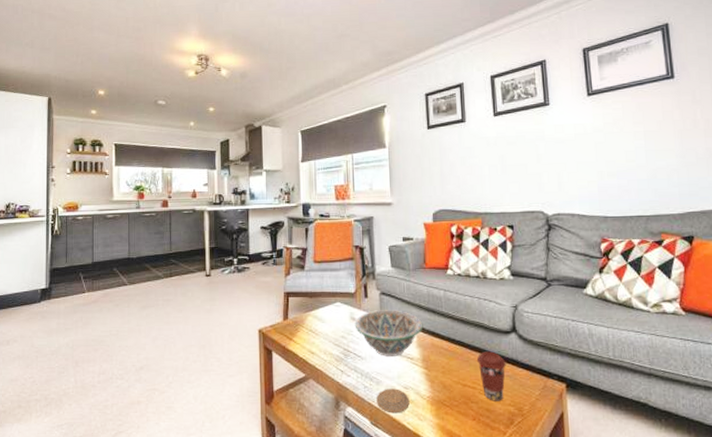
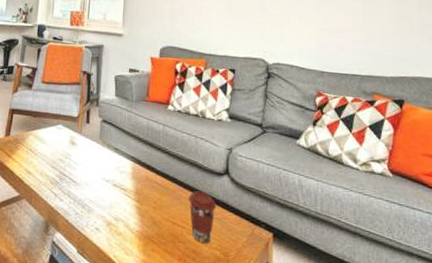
decorative bowl: present [354,310,423,356] -> none [73,137,140,186]
coaster: present [376,389,410,414] -> none [86,218,118,245]

